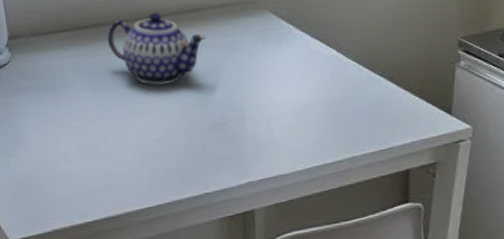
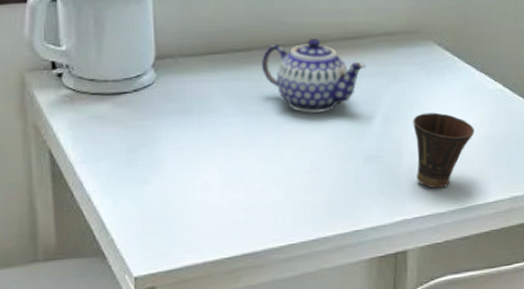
cup: none [253,80,312,153] -> present [413,112,475,189]

